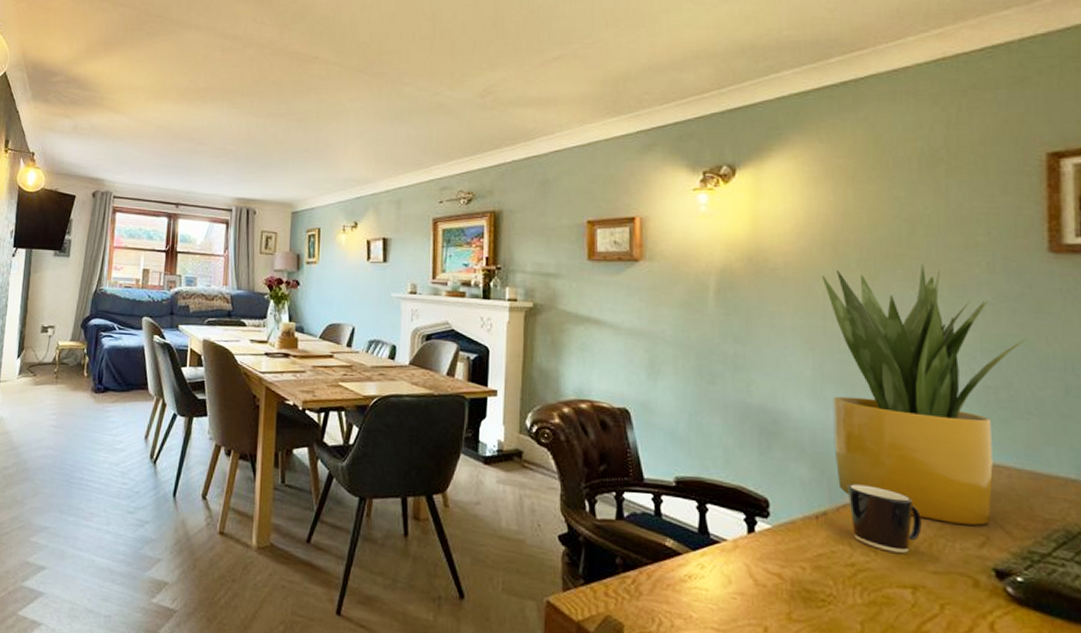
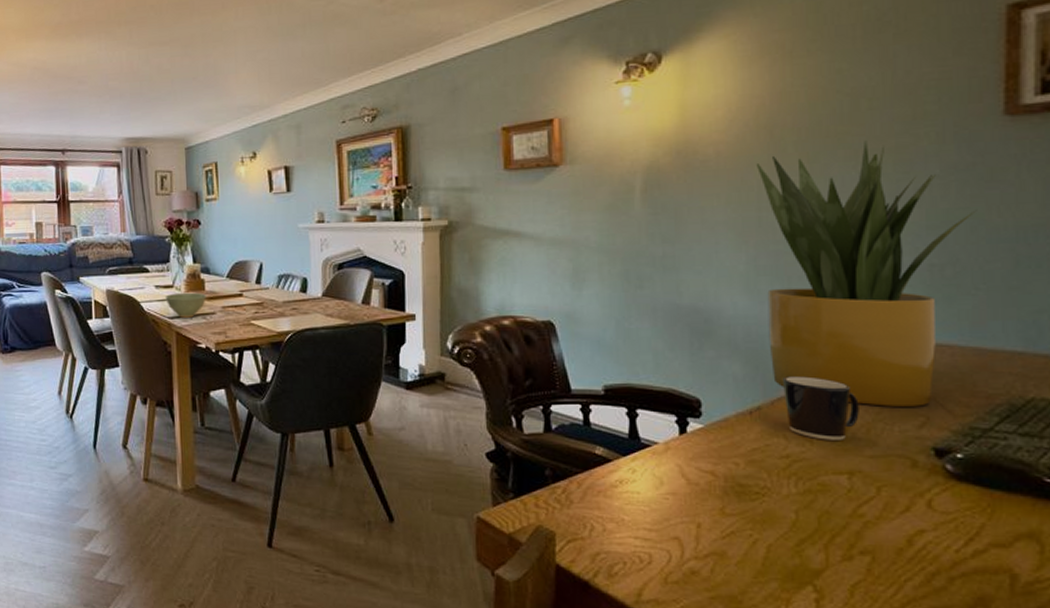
bowl: none [259,348,299,374] -> present [165,292,207,318]

